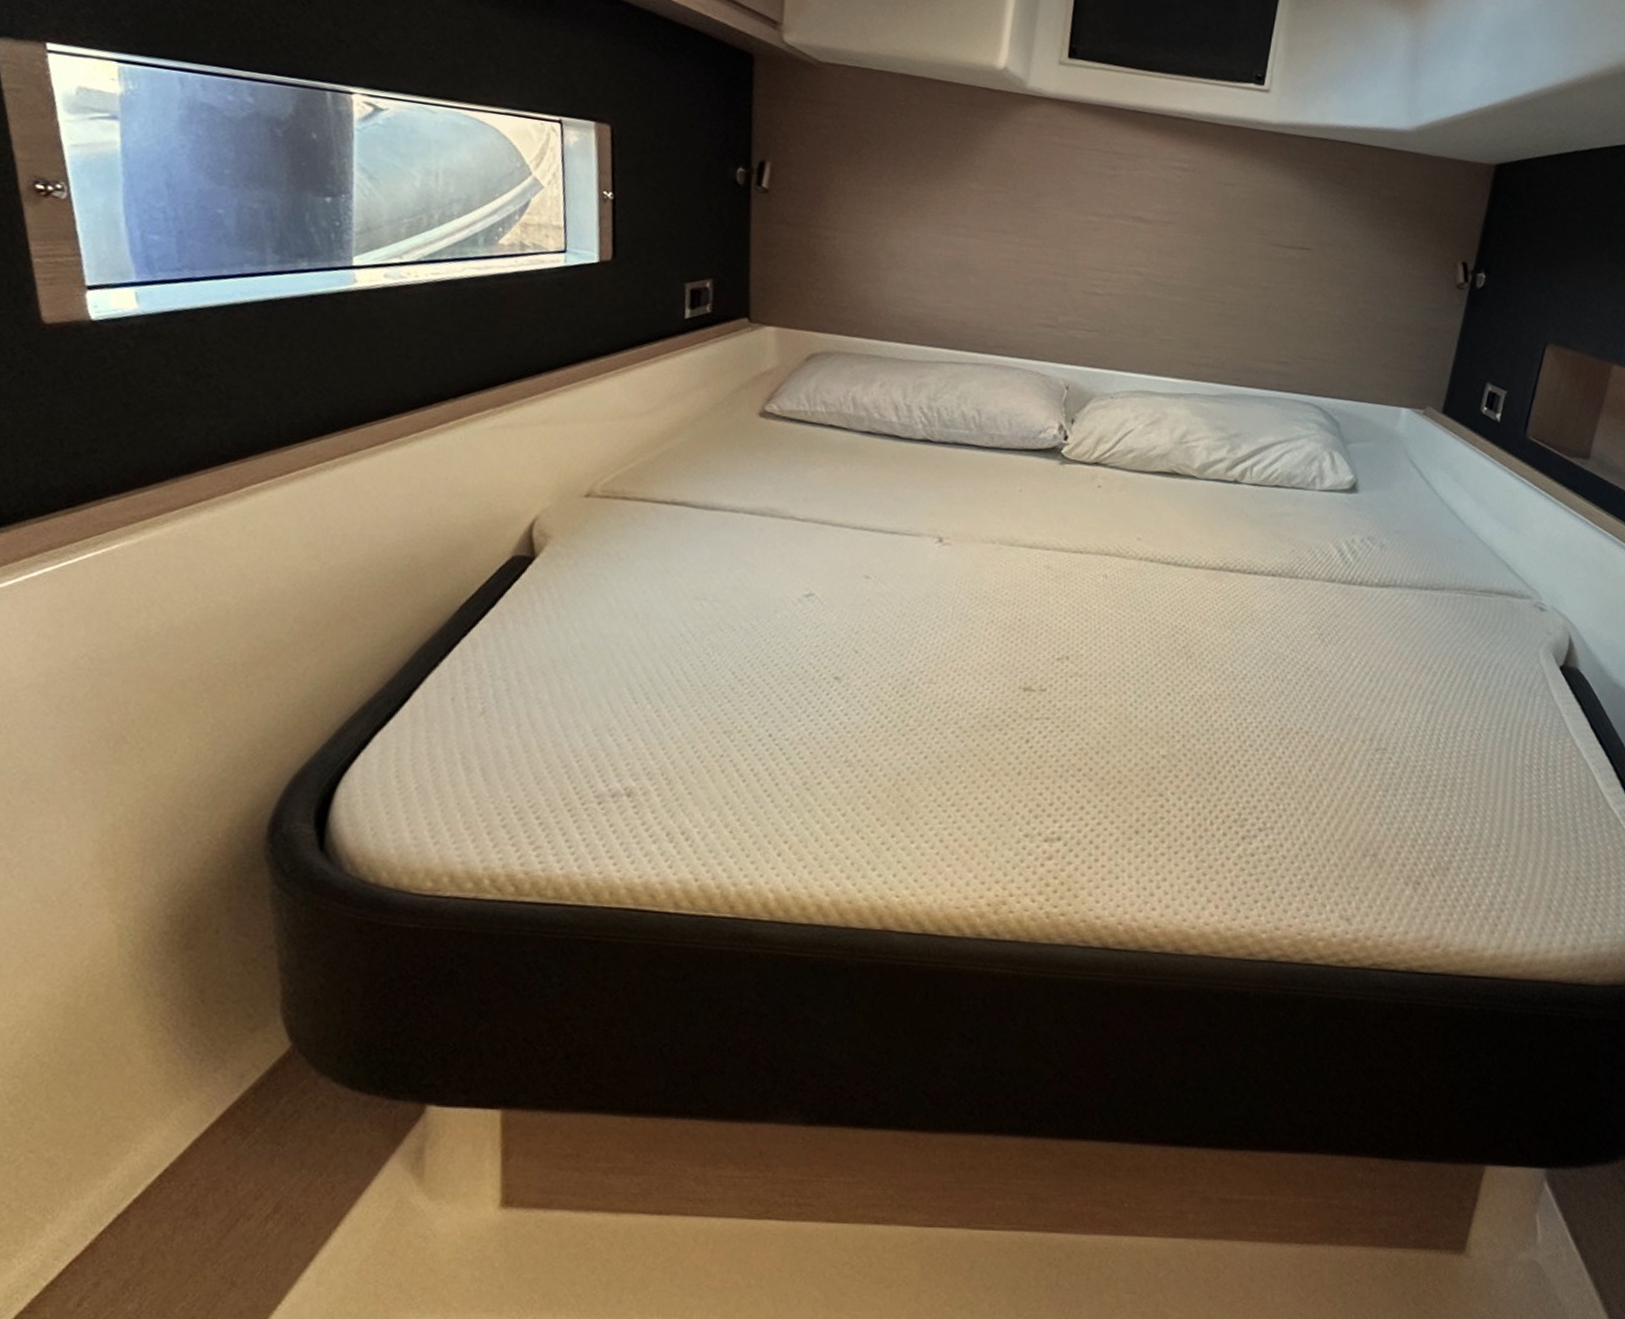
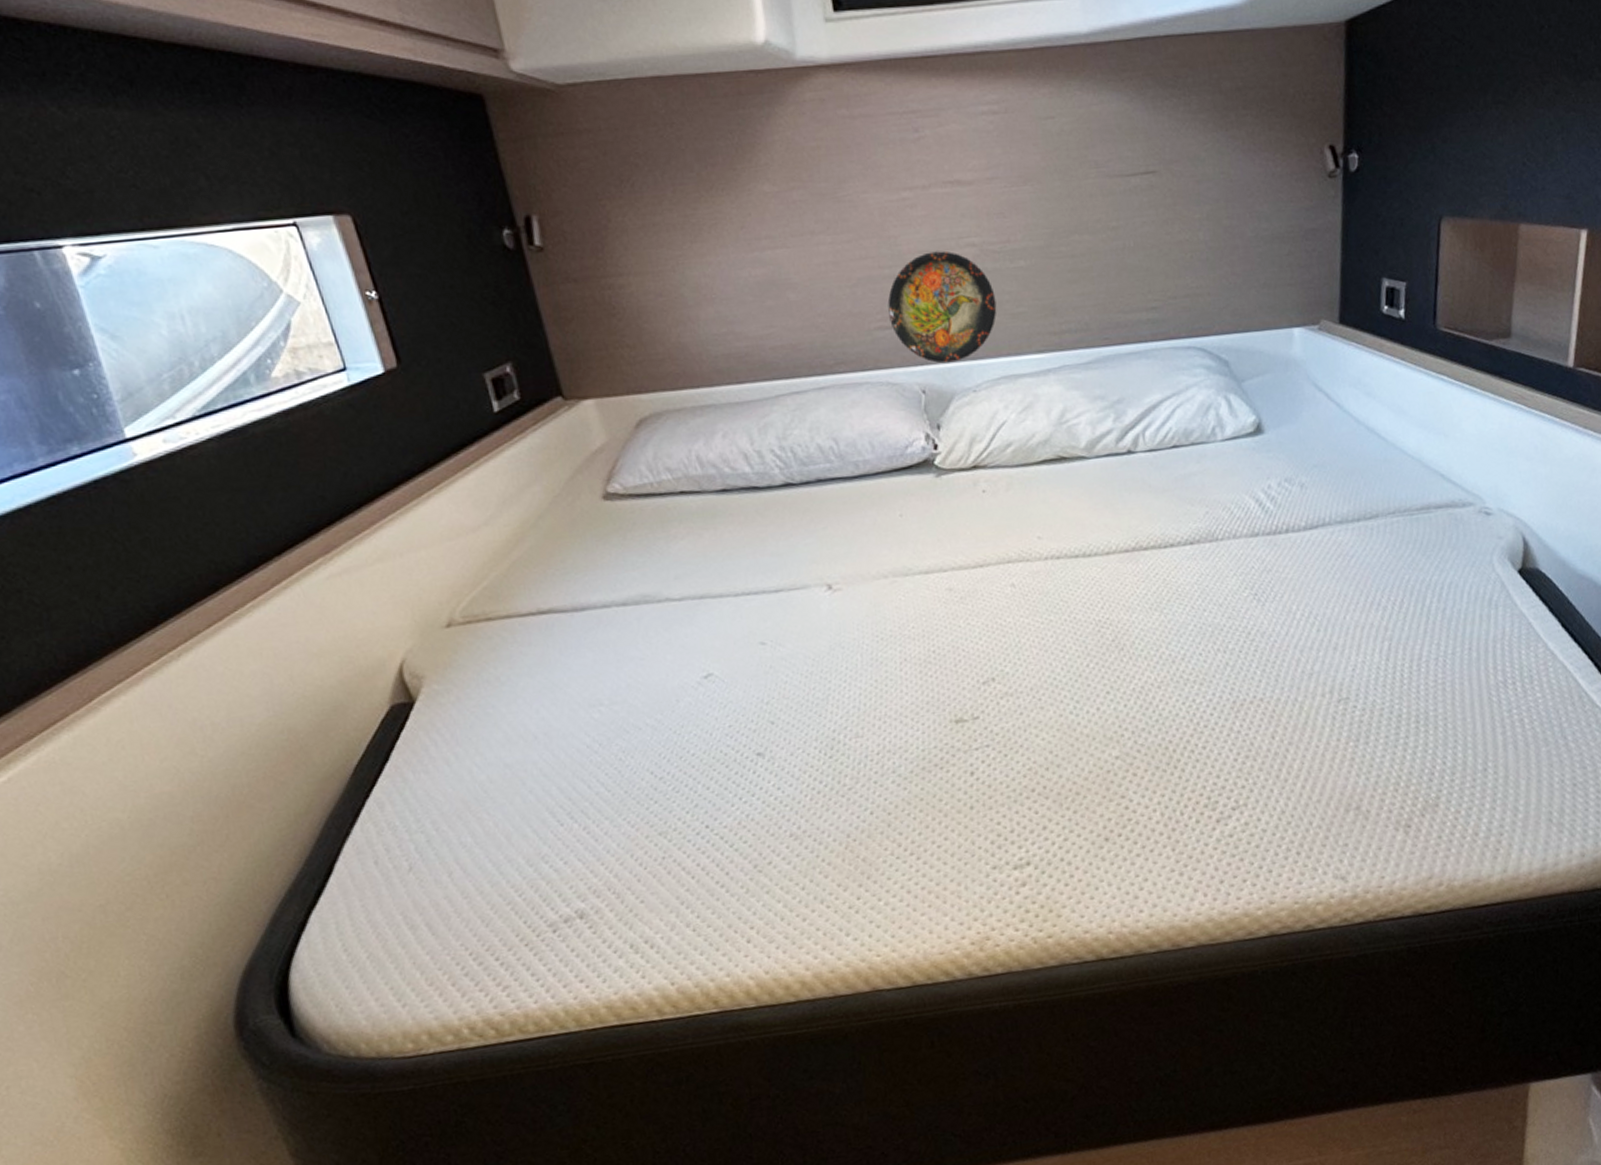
decorative plate: none [1052,270,1150,369] -> present [887,250,997,364]

